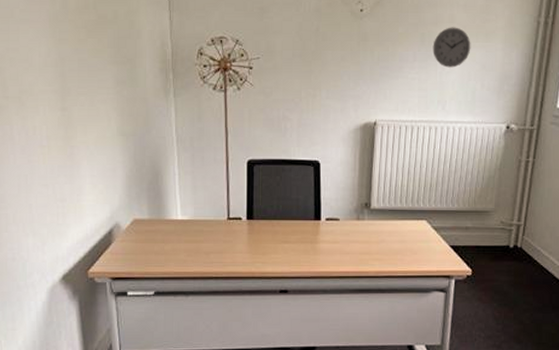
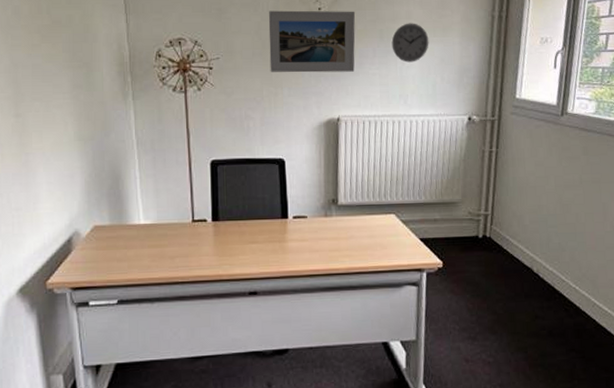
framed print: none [309,11,398,76] -> present [268,10,356,73]

